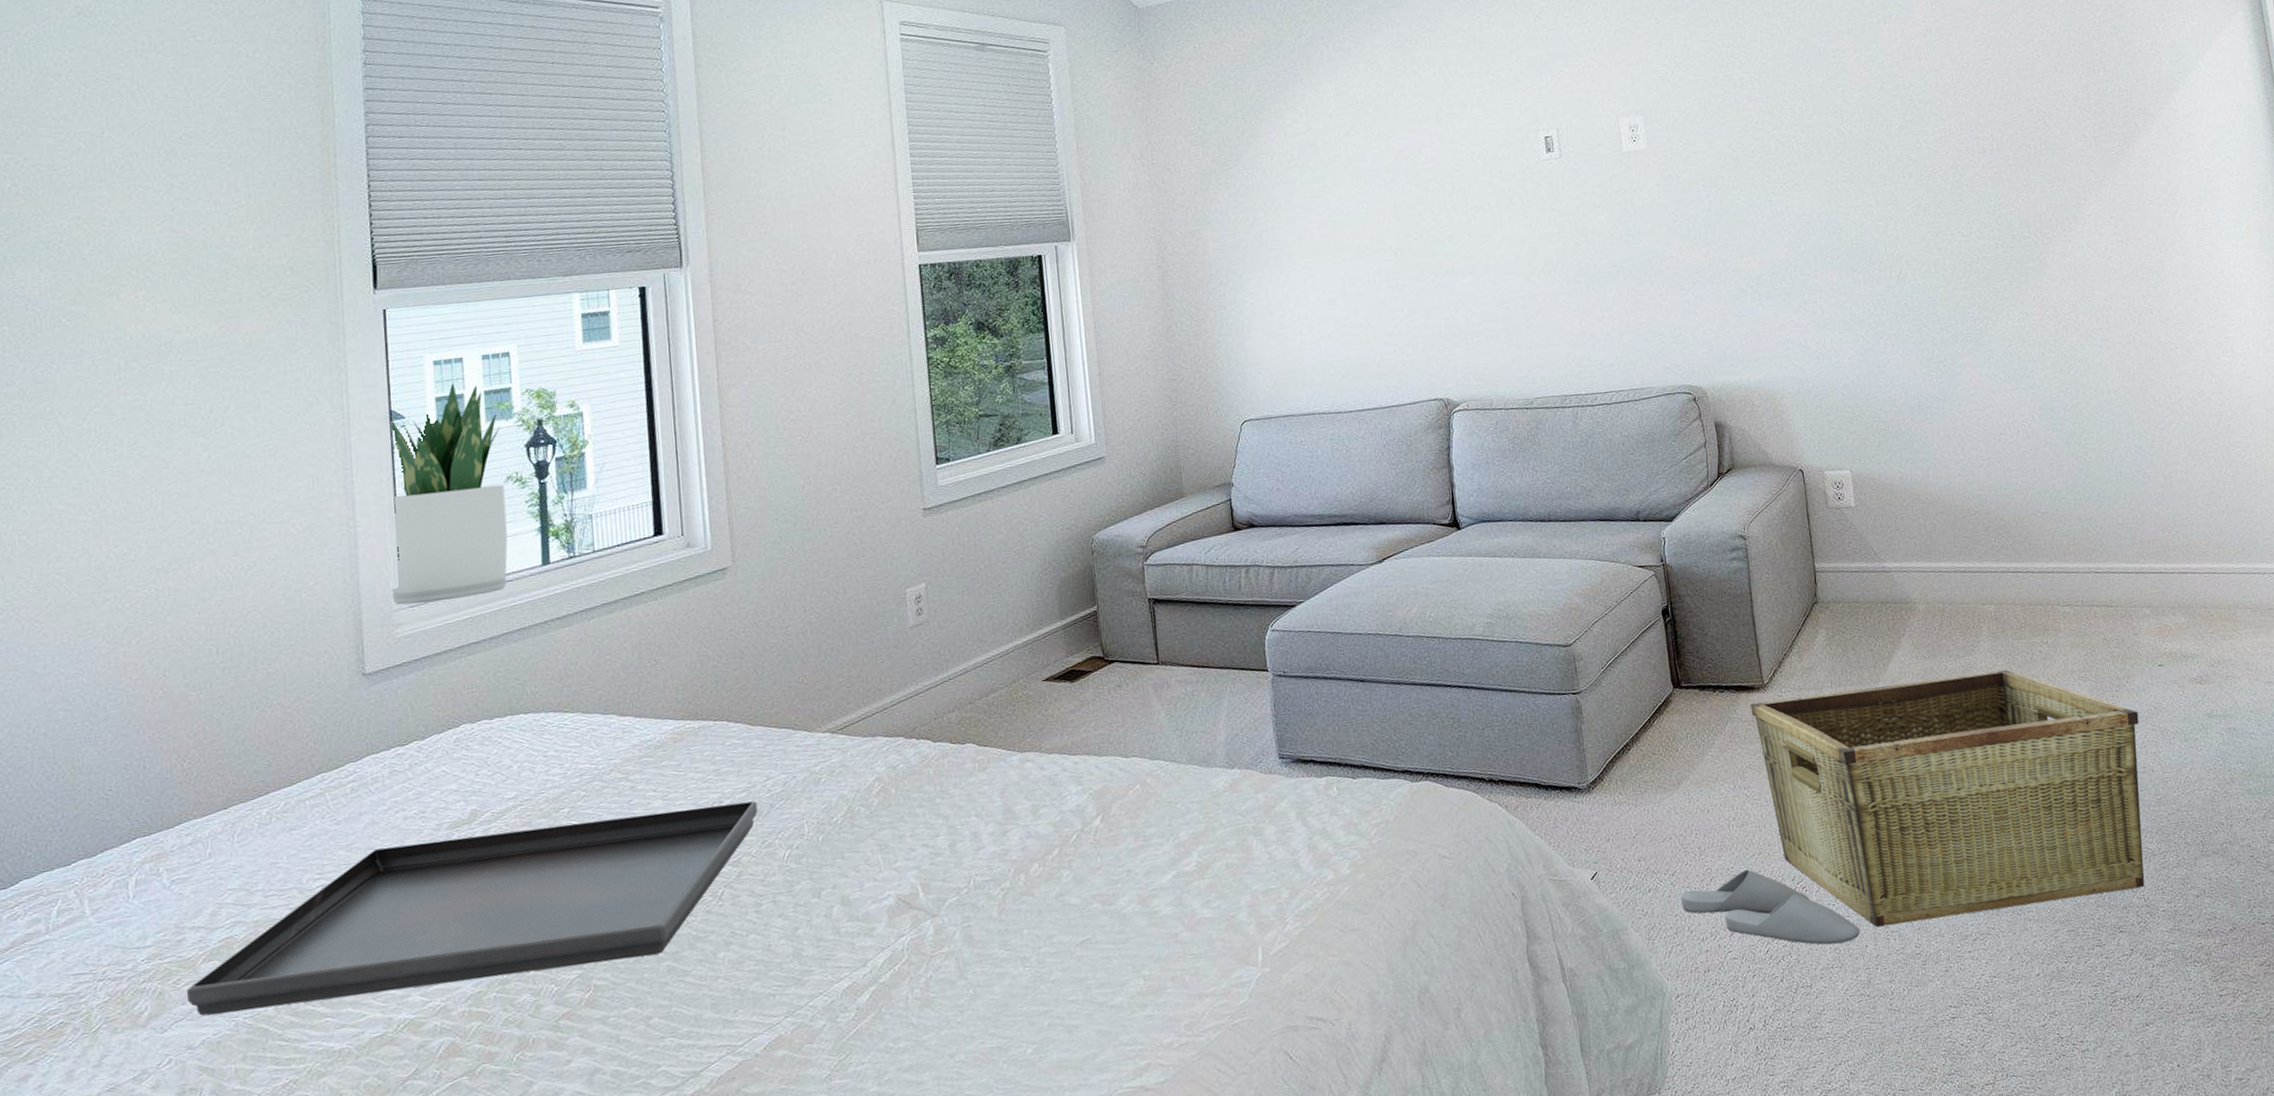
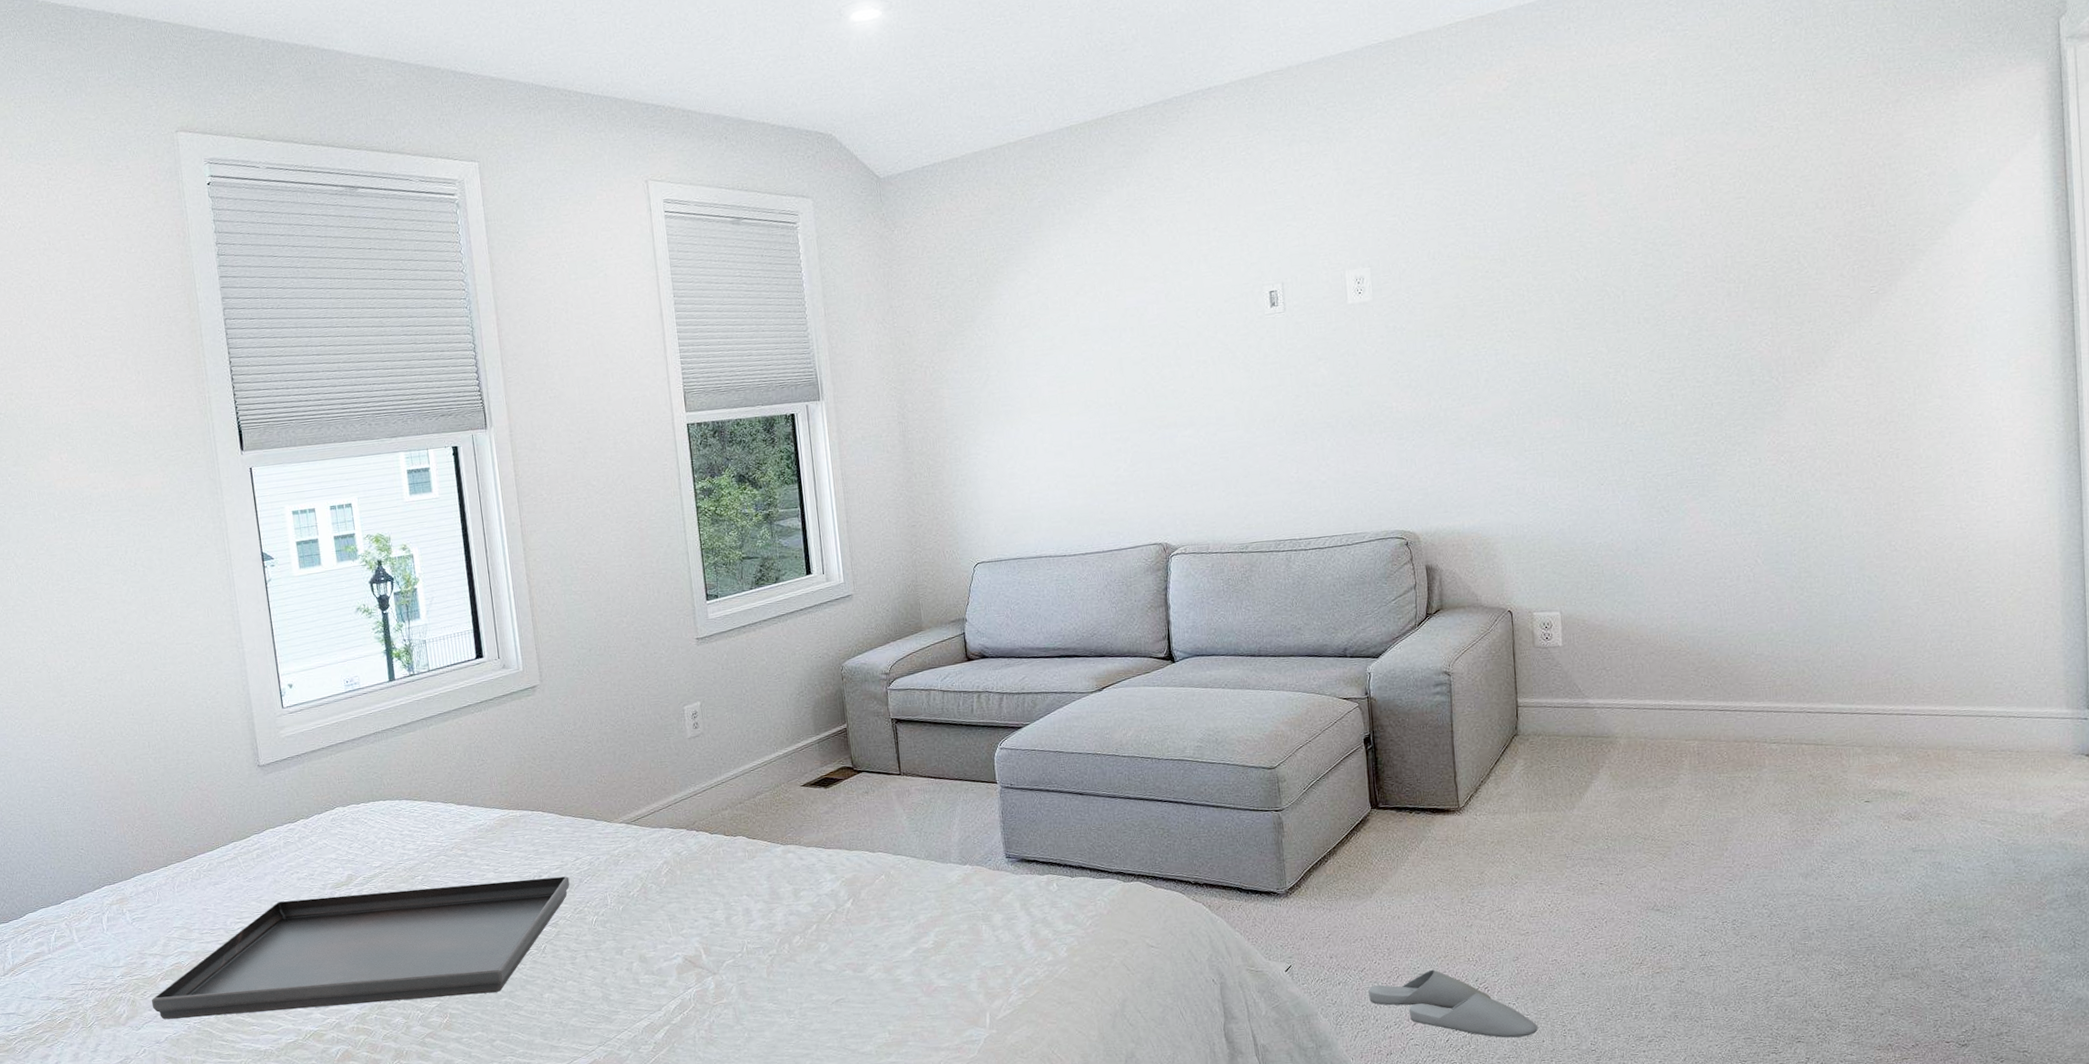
planter: present [391,384,508,605] -> none [264,531,363,712]
hamper: present [1750,670,2145,927] -> none [1445,801,1839,1025]

